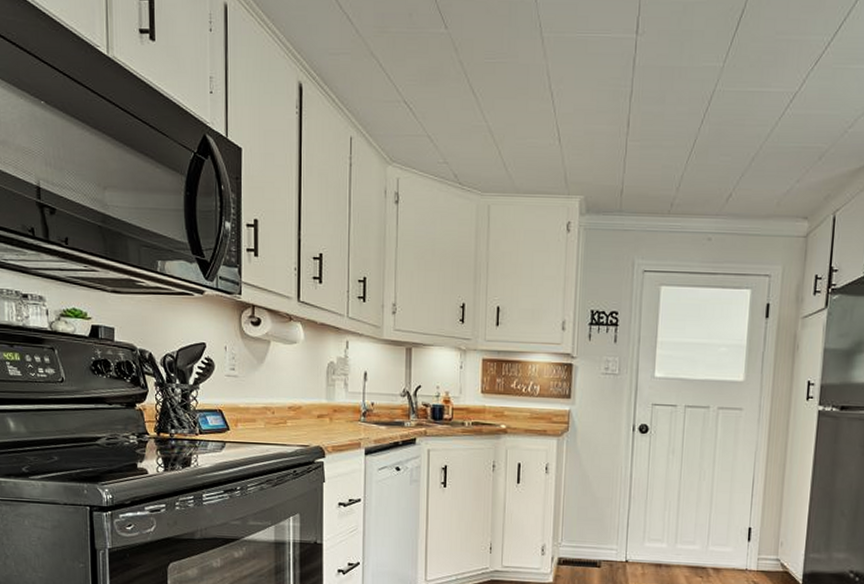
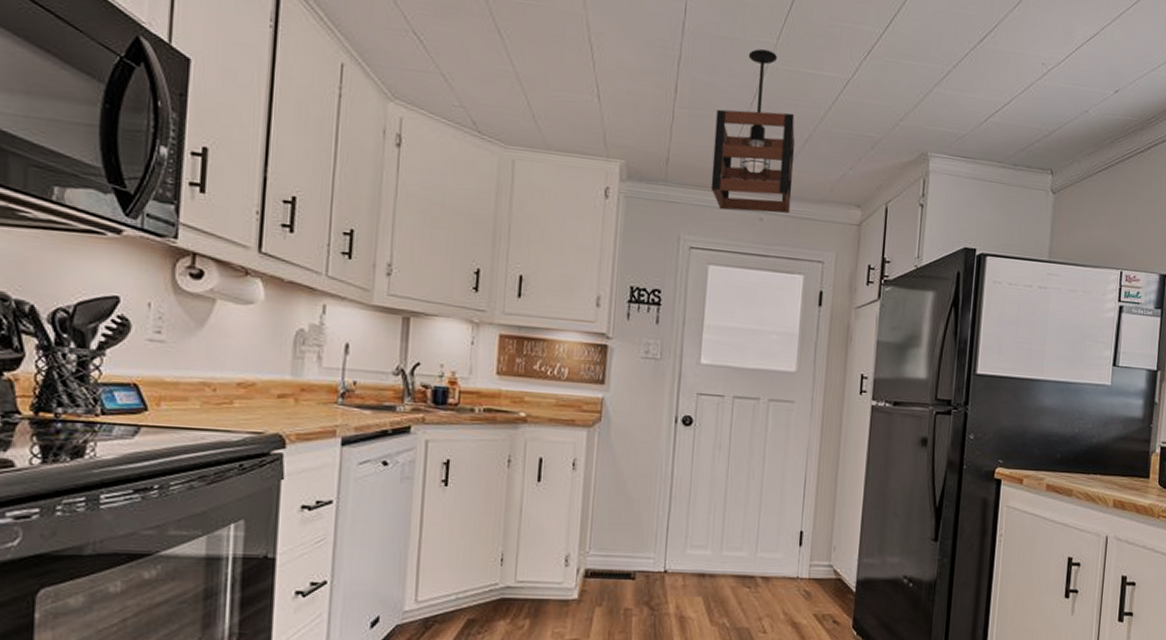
pendant light: none [662,73,743,234] -> present [710,48,796,214]

